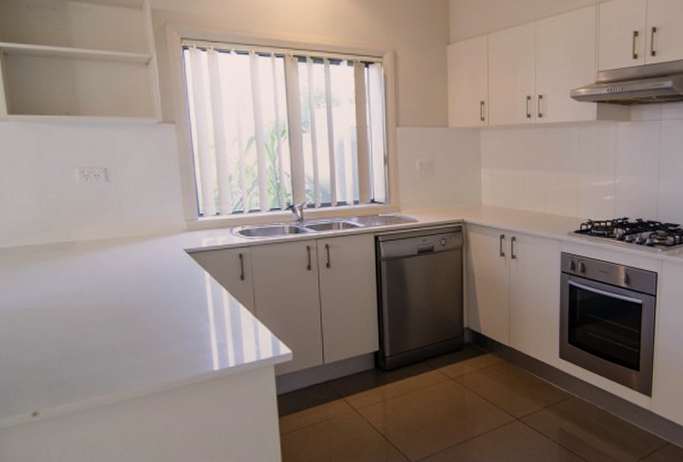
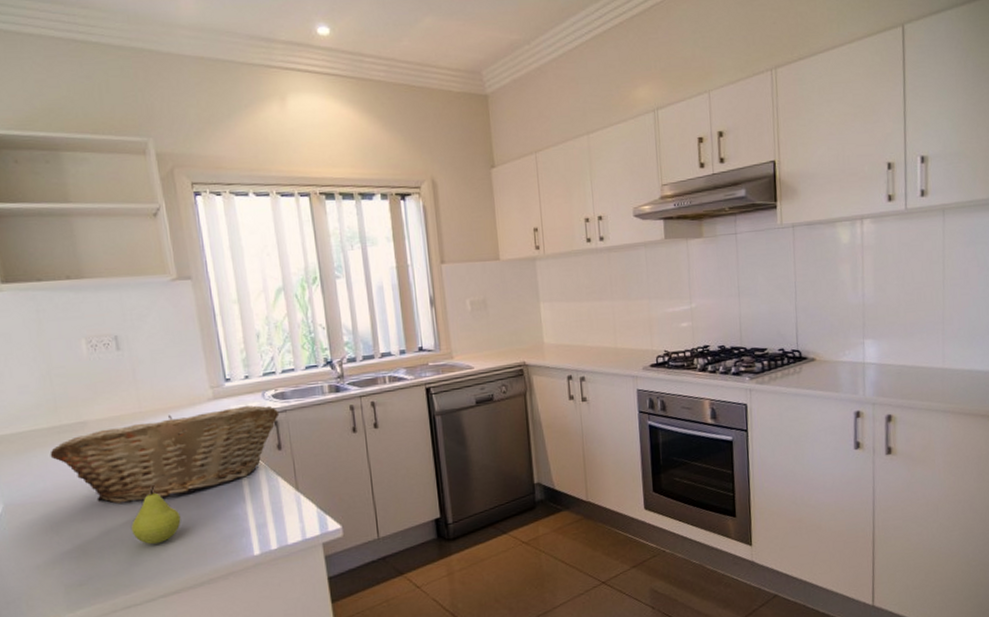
fruit basket: none [41,238,245,316] -> present [50,405,280,504]
fruit: none [109,302,152,354] -> present [131,485,181,545]

